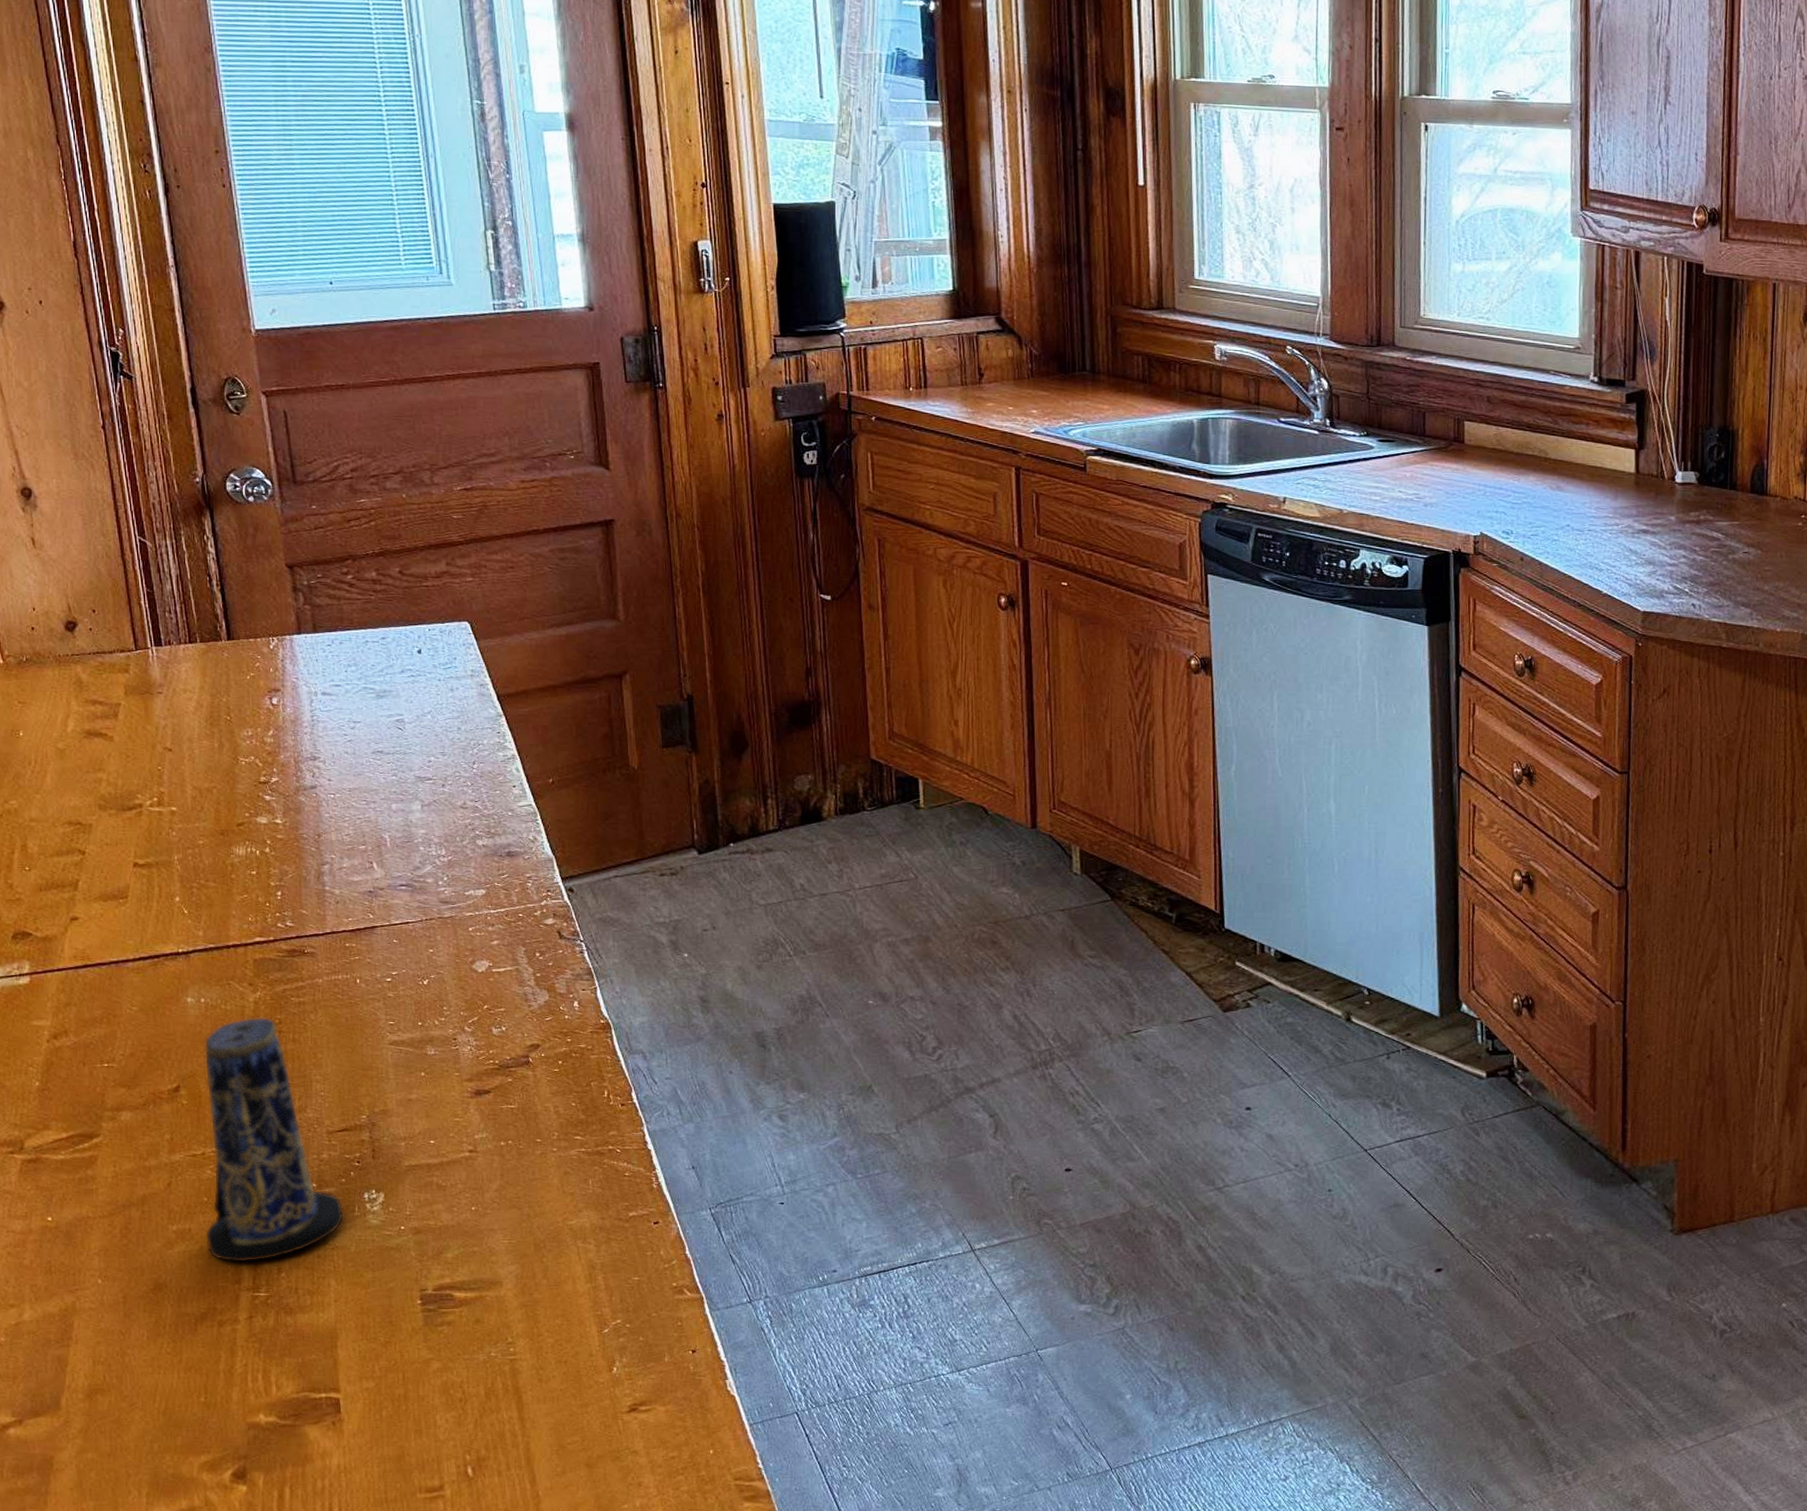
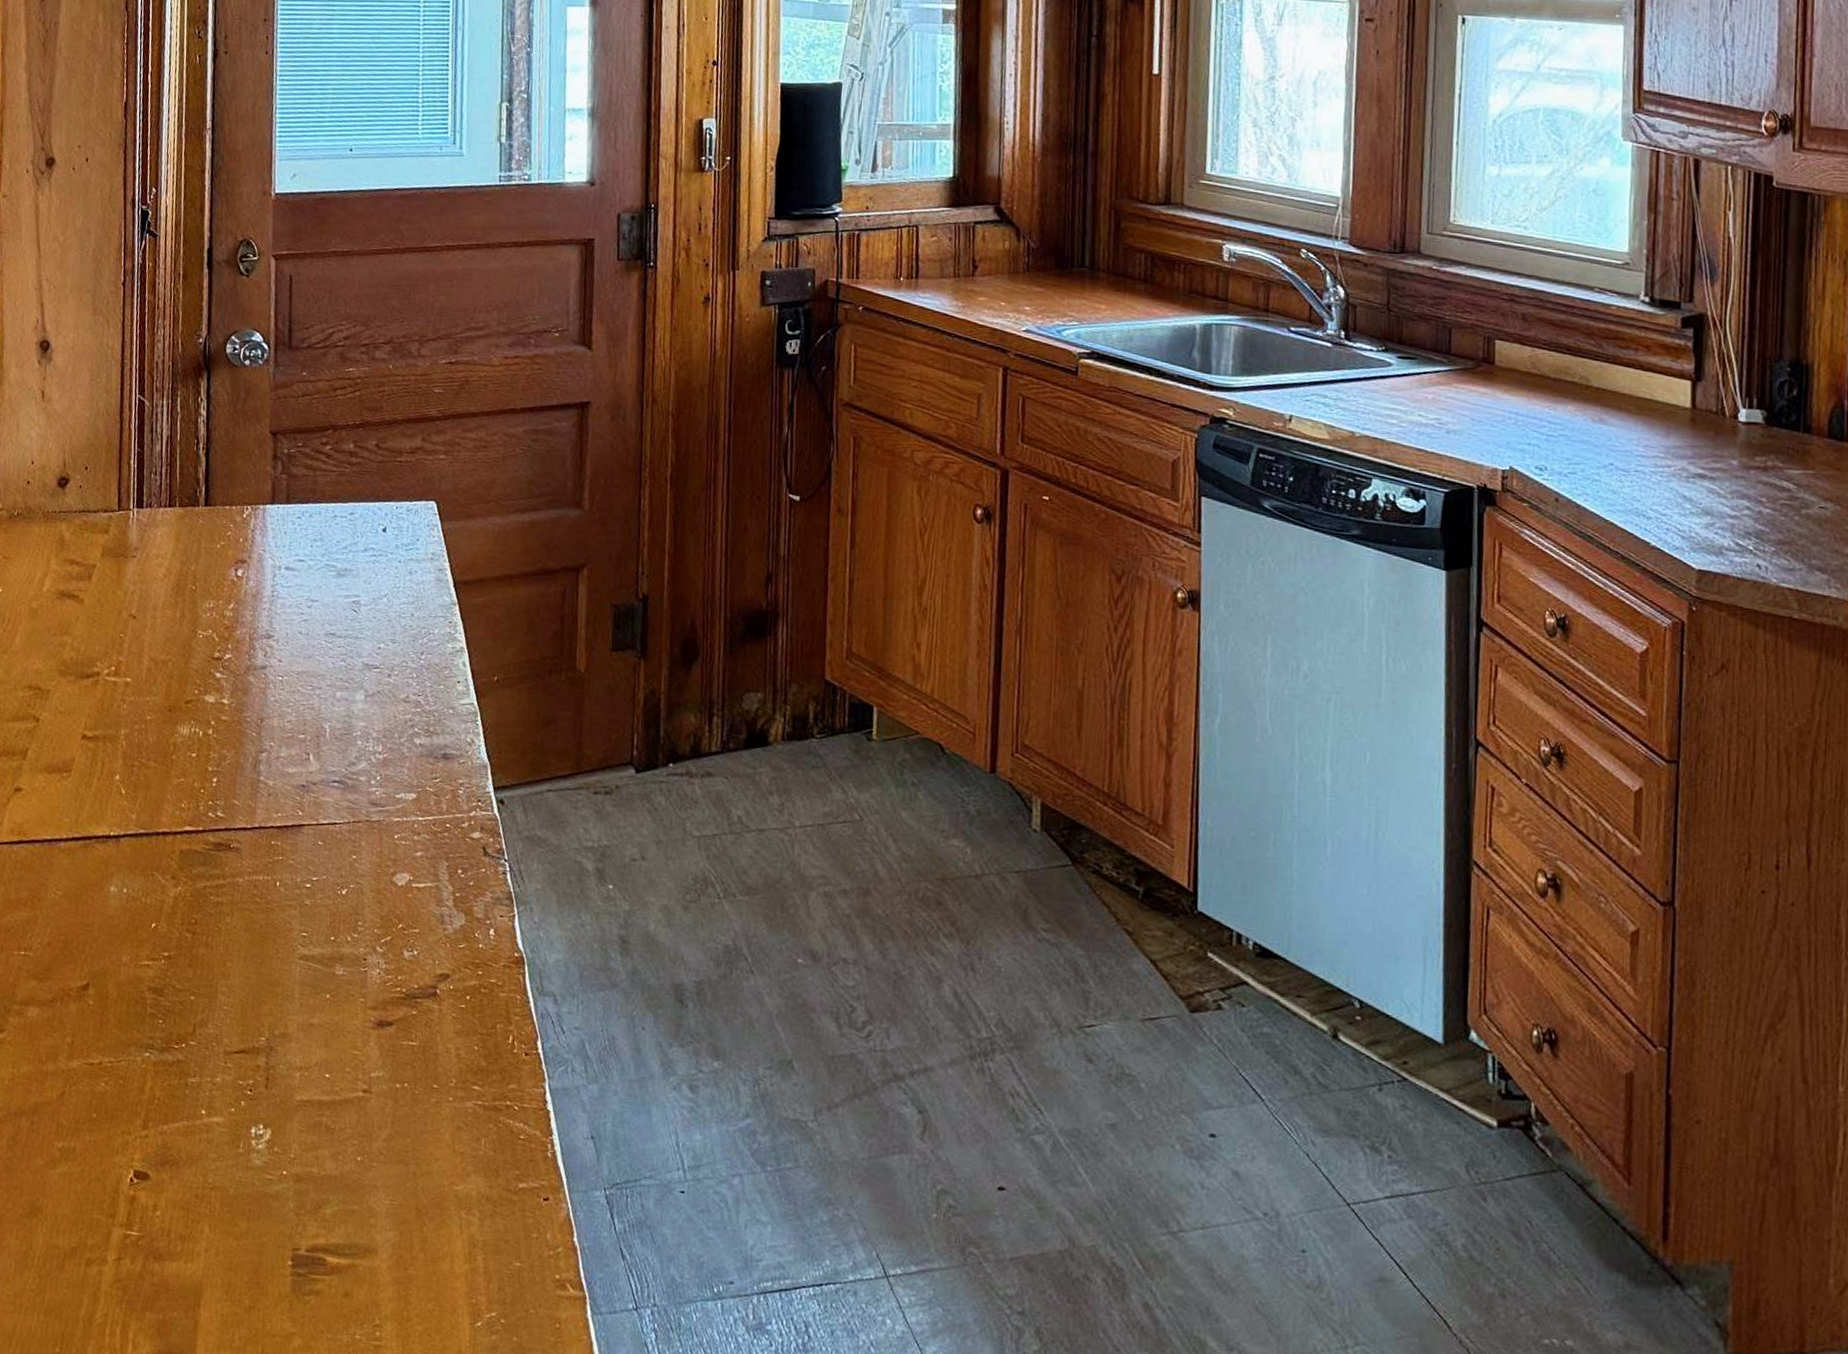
candle: present [204,1017,344,1262] -> none [88,914,229,1195]

